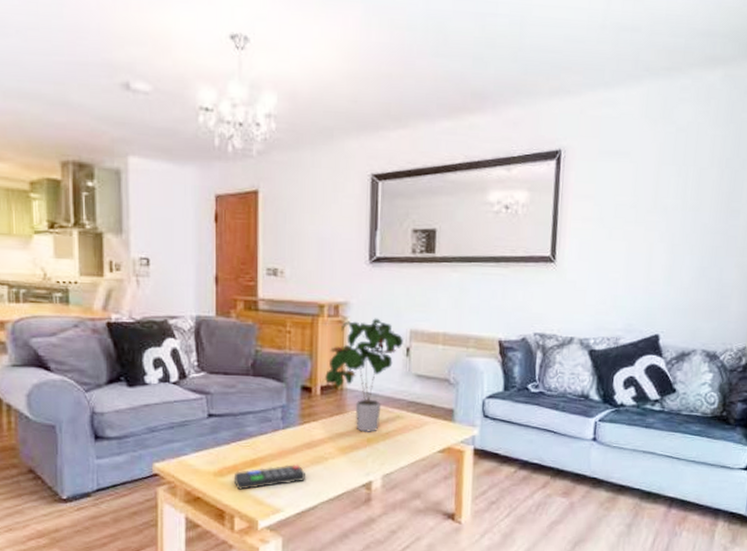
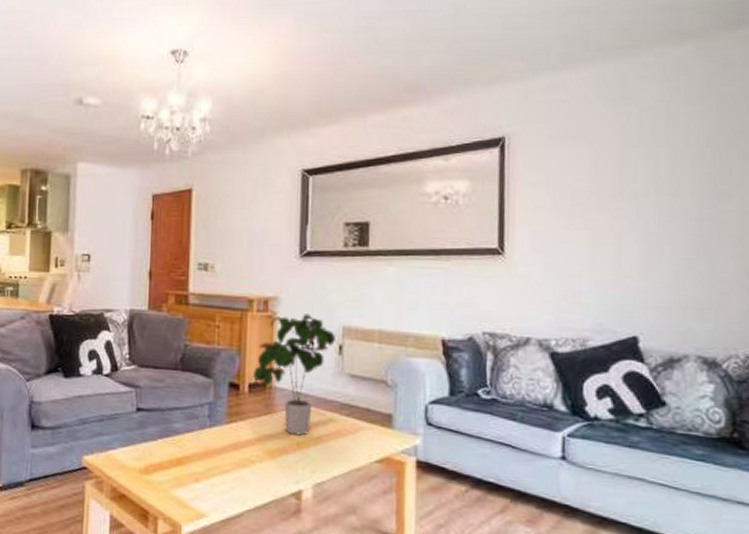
remote control: present [233,463,306,490] -> none [158,465,232,490]

